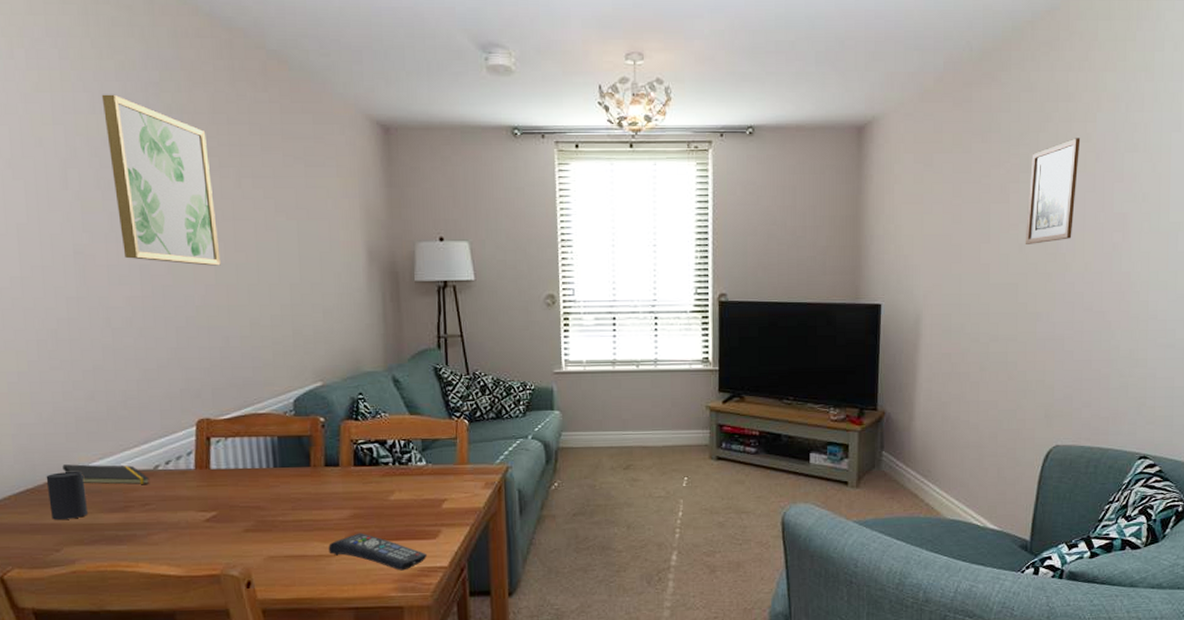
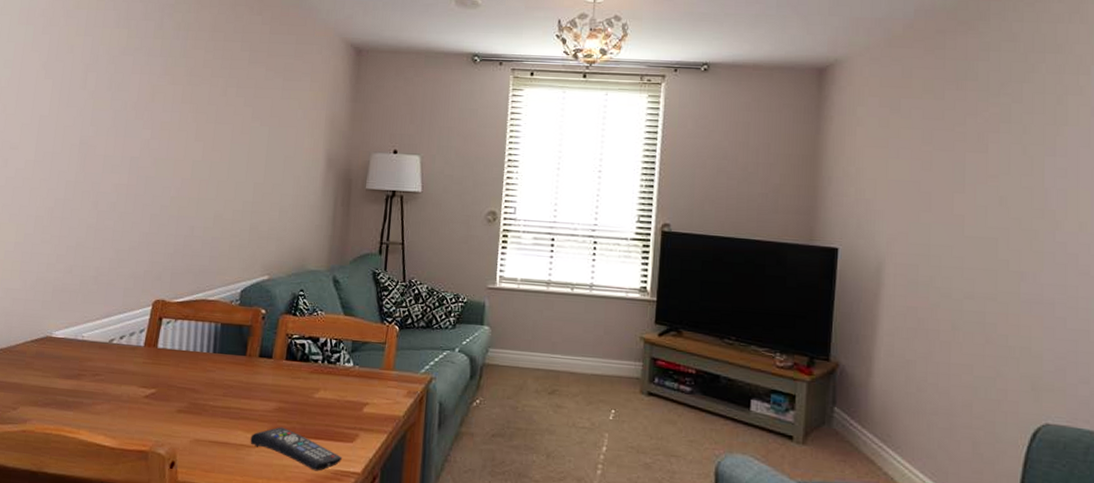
cup: present [46,472,87,520] -> none [16,336,50,381]
notepad: present [62,464,150,485] -> none [33,329,104,356]
wall art: present [101,94,221,266] -> none [119,12,205,163]
picture frame: present [1026,138,1081,244] -> none [1007,90,1072,198]

